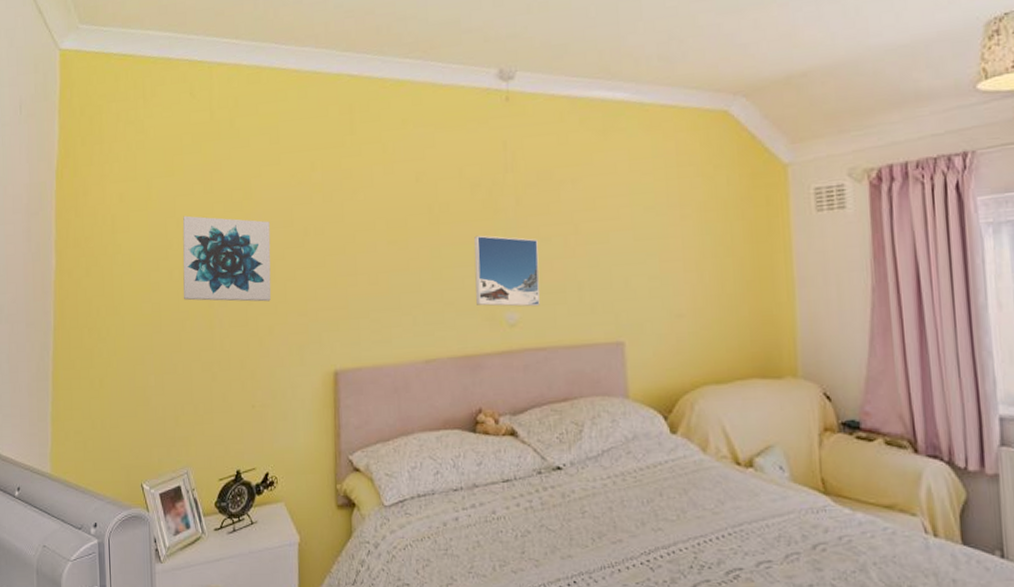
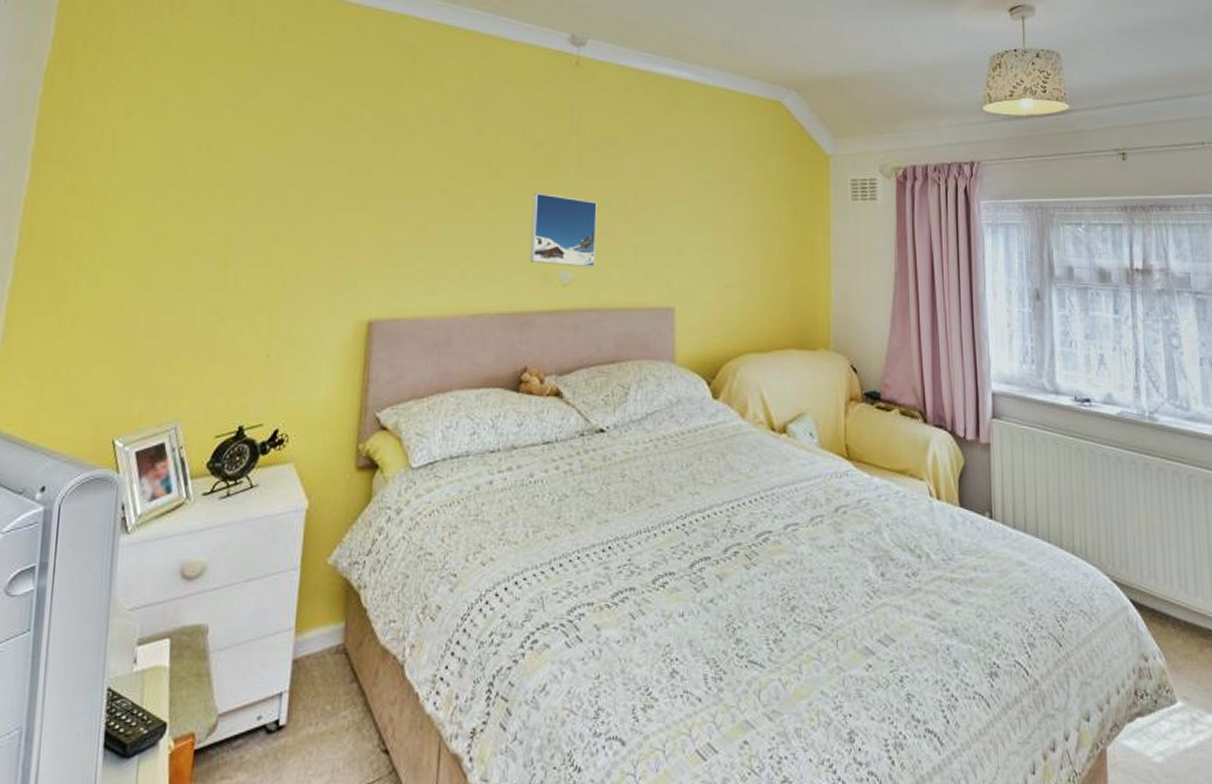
wall art: present [182,215,271,302] -> none [194,140,309,242]

